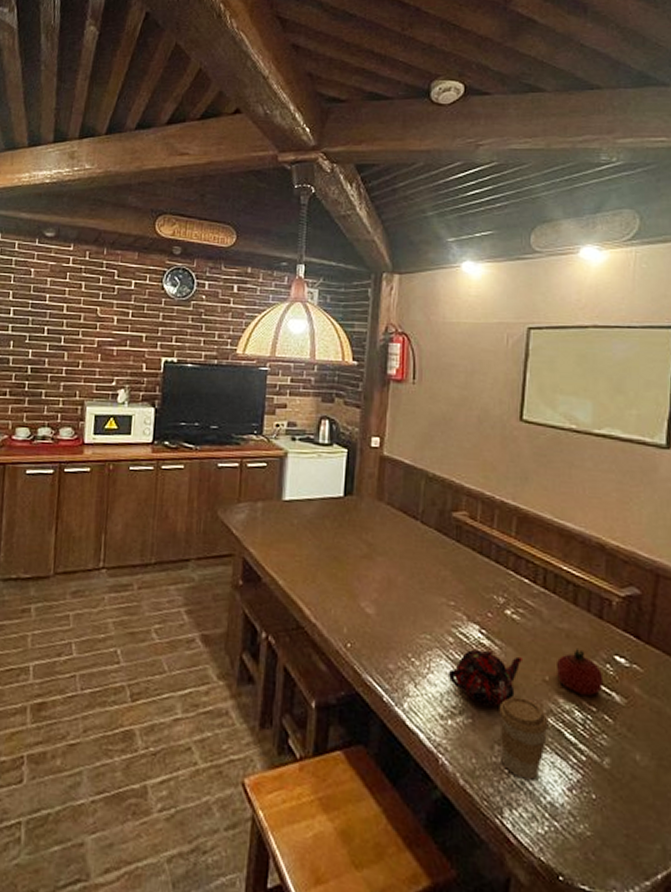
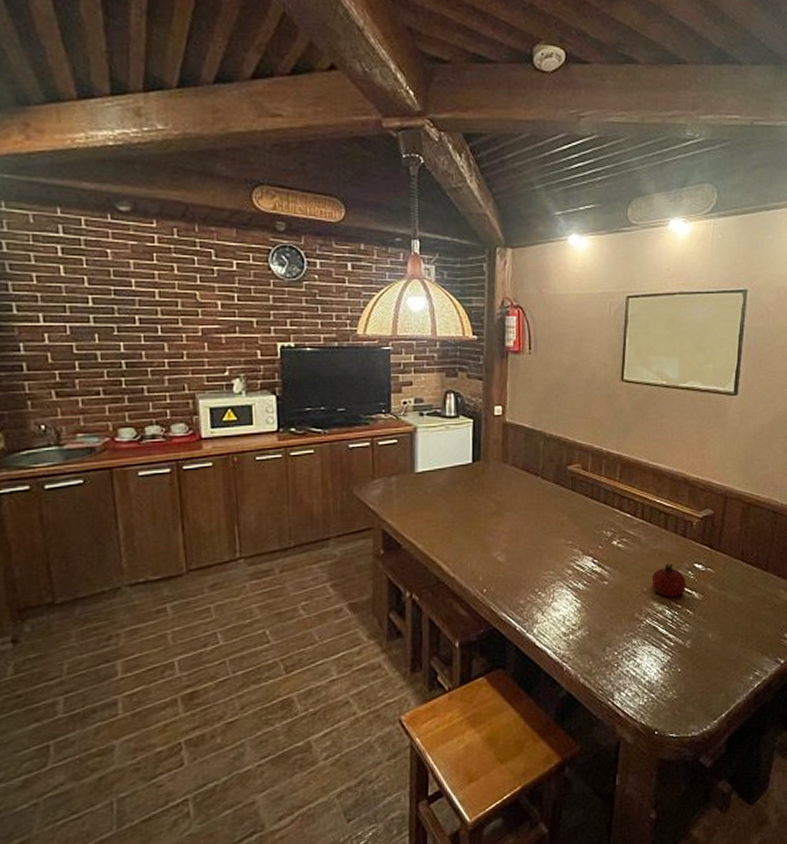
teapot: present [447,650,524,707] -> none [568,575,627,620]
coffee cup: present [499,697,549,780] -> none [609,607,647,669]

